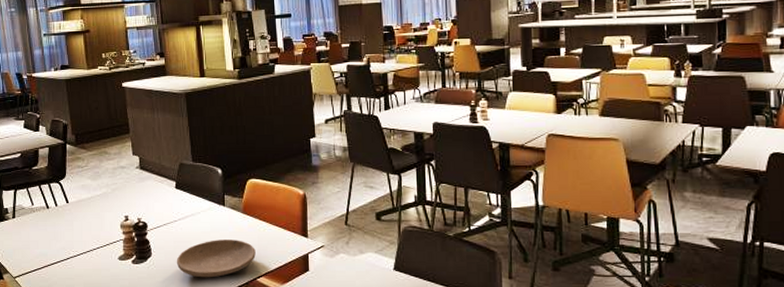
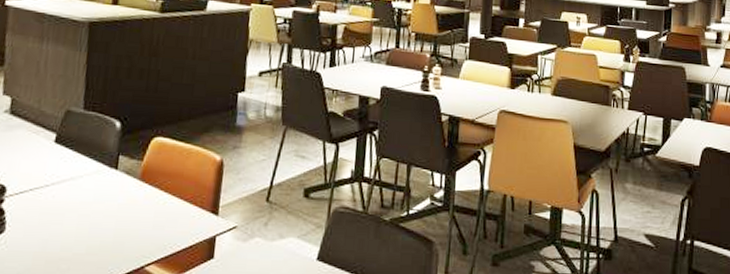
plate: present [176,240,256,278] -> none [38,213,149,264]

